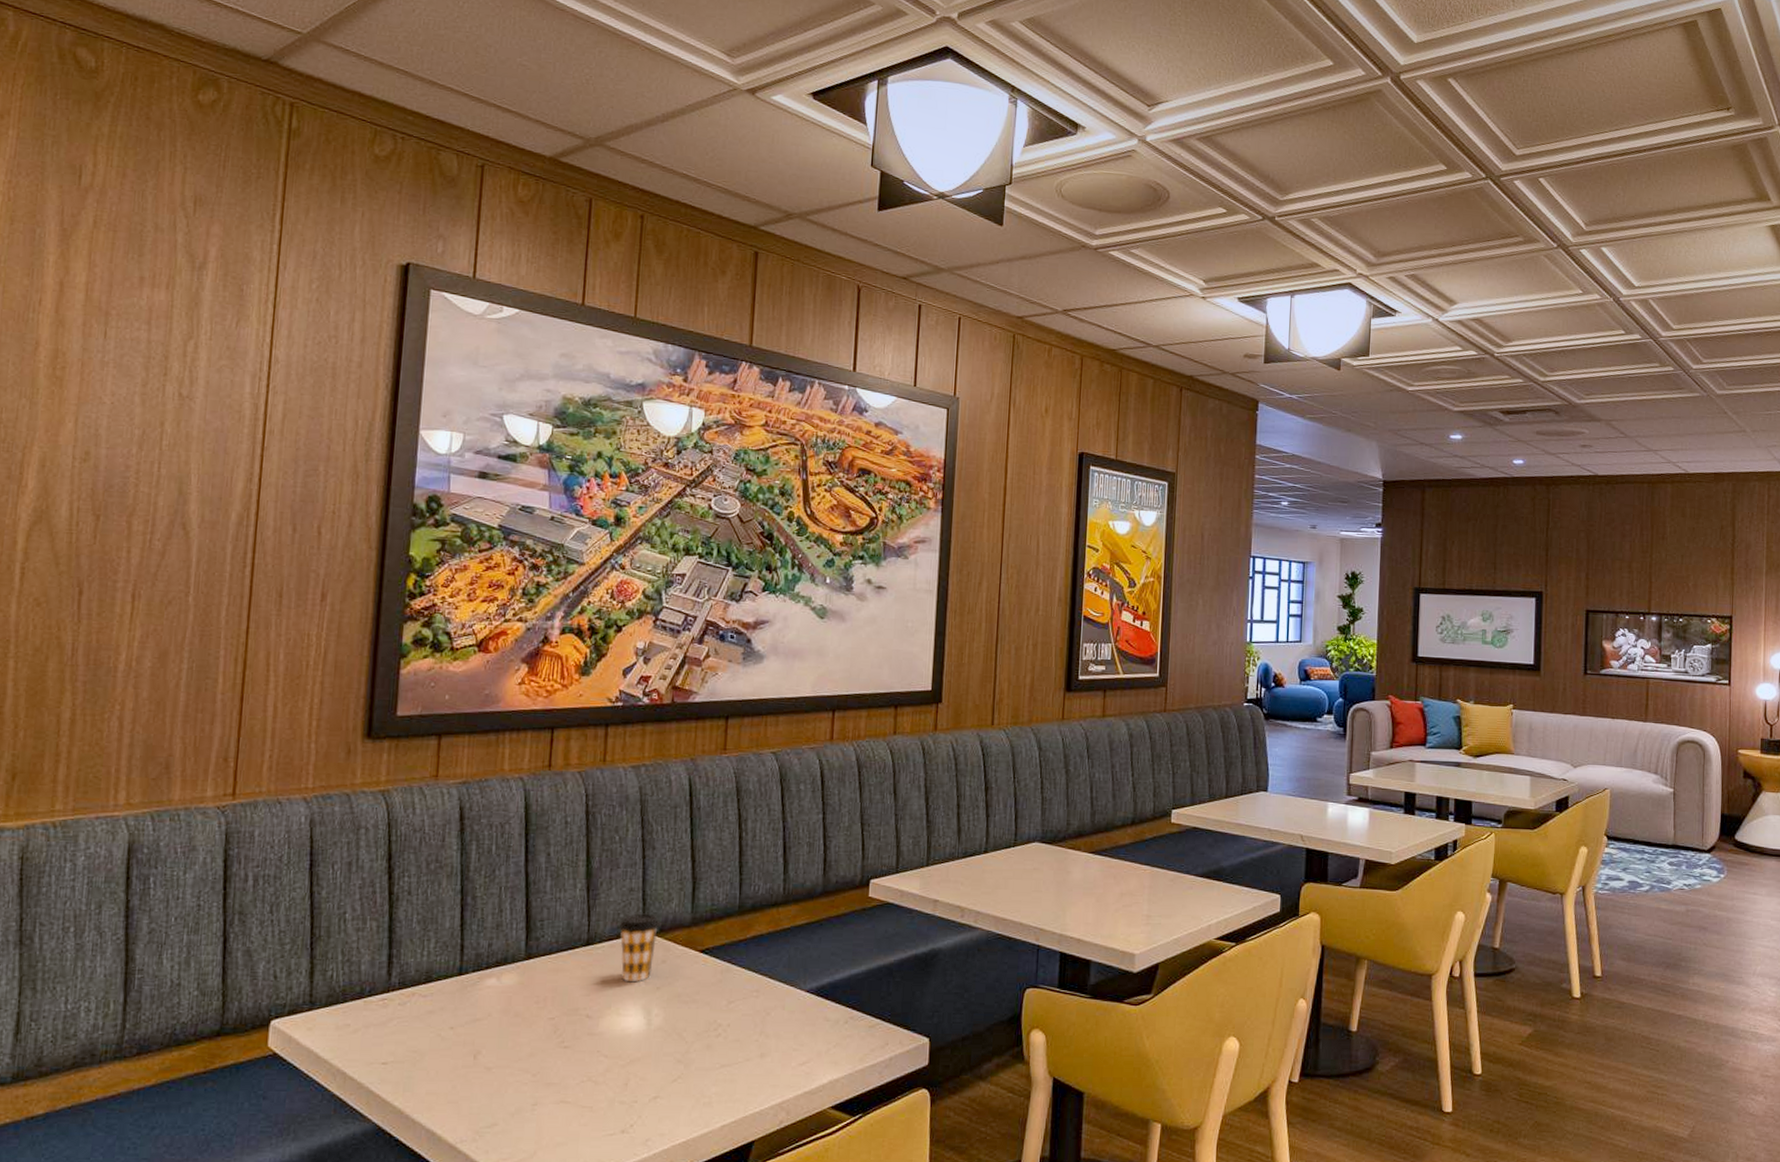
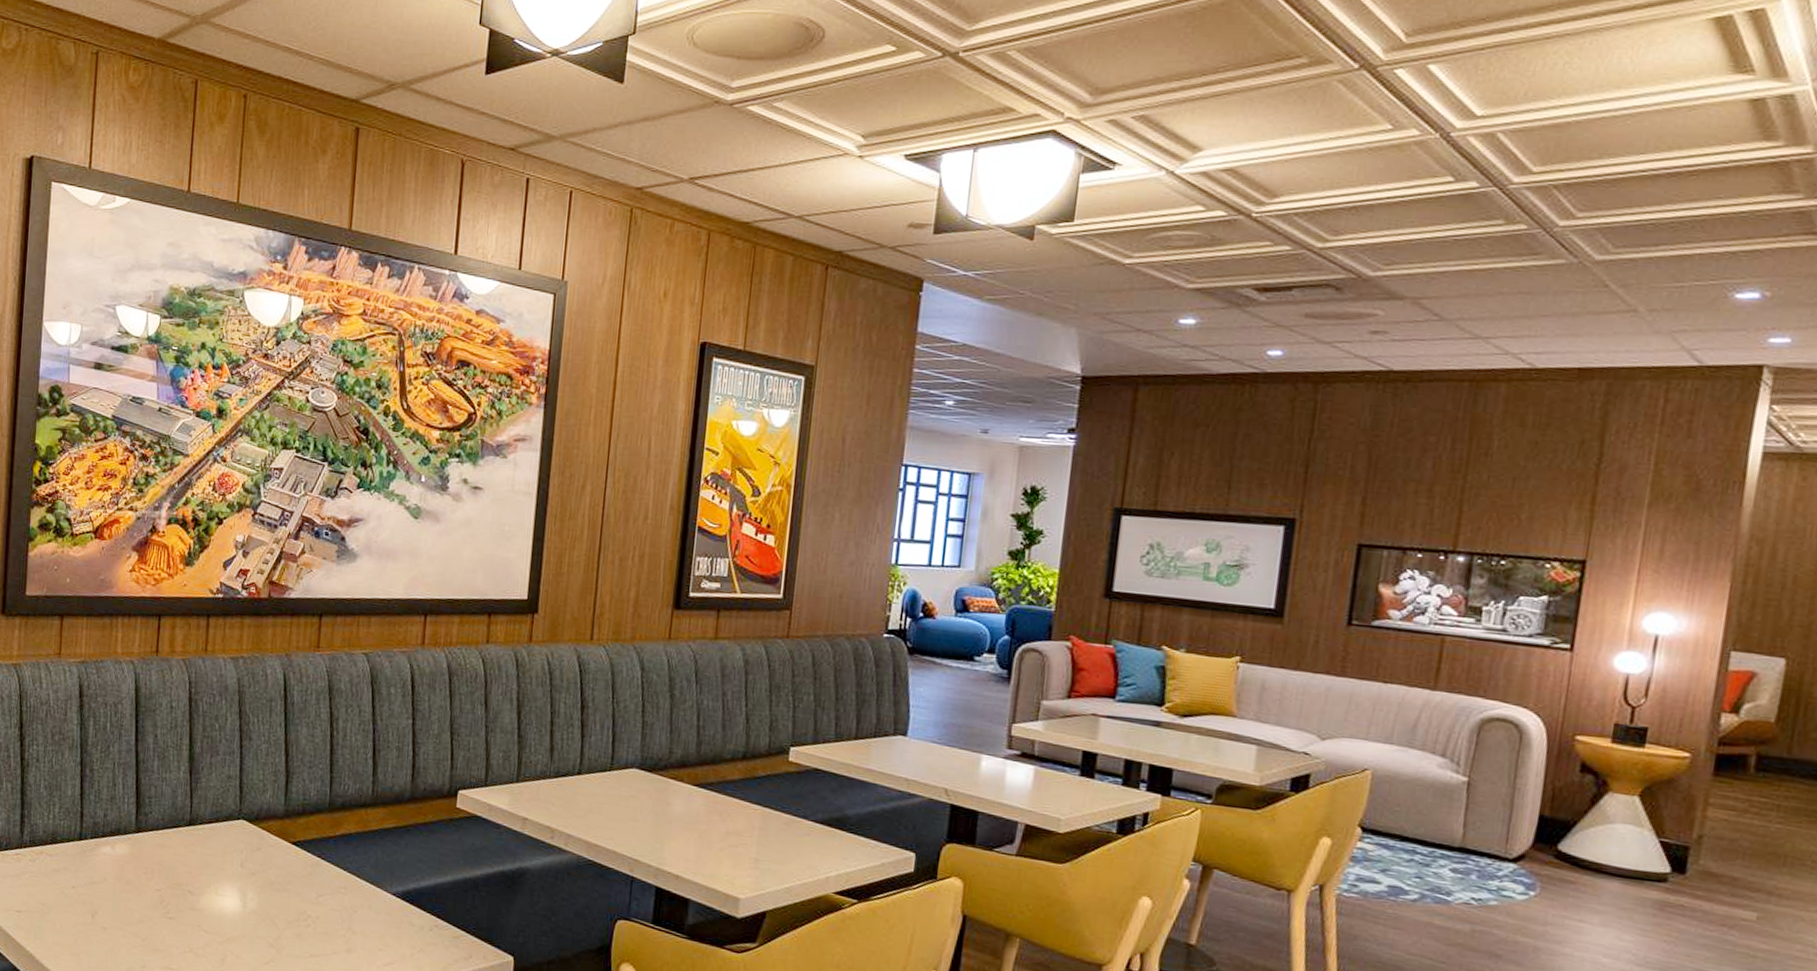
coffee cup: present [618,913,660,983] -> none [218,800,255,866]

